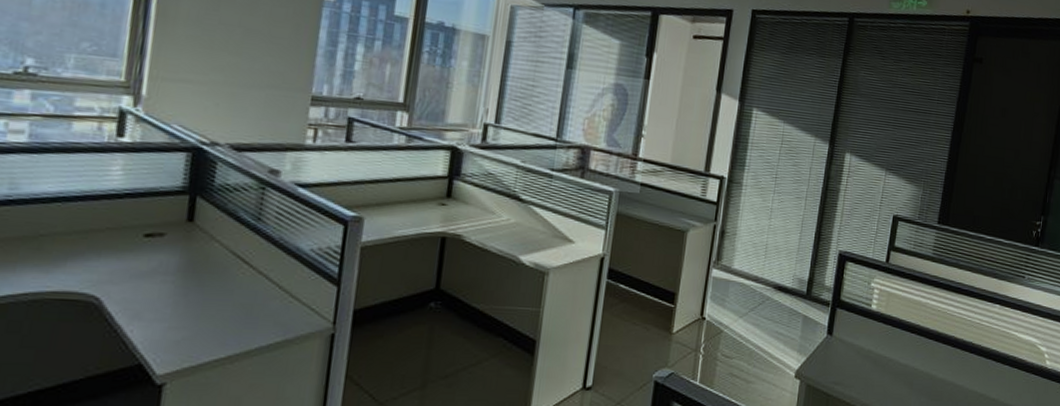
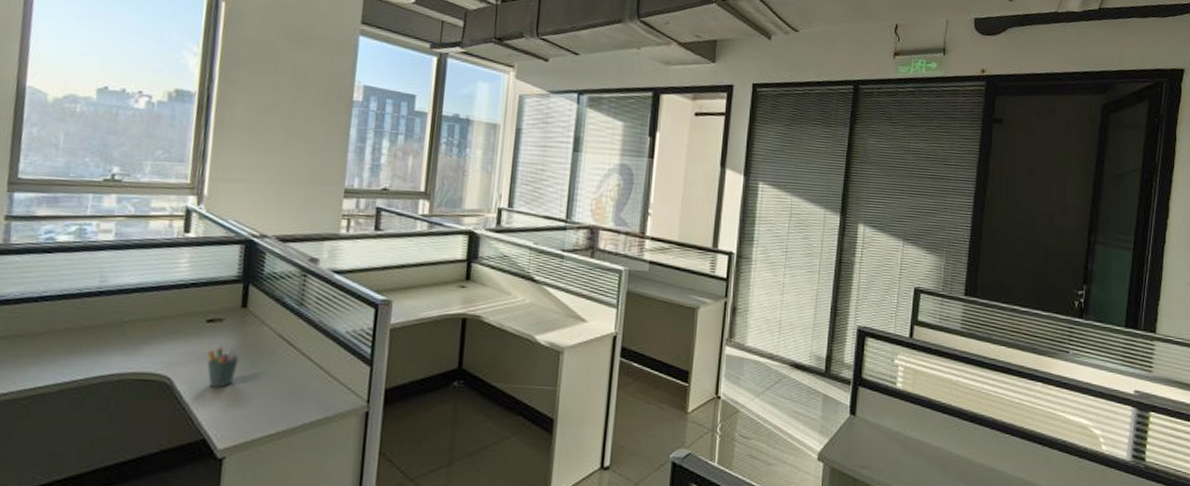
pen holder: none [144,264,184,309] -> present [206,347,240,388]

